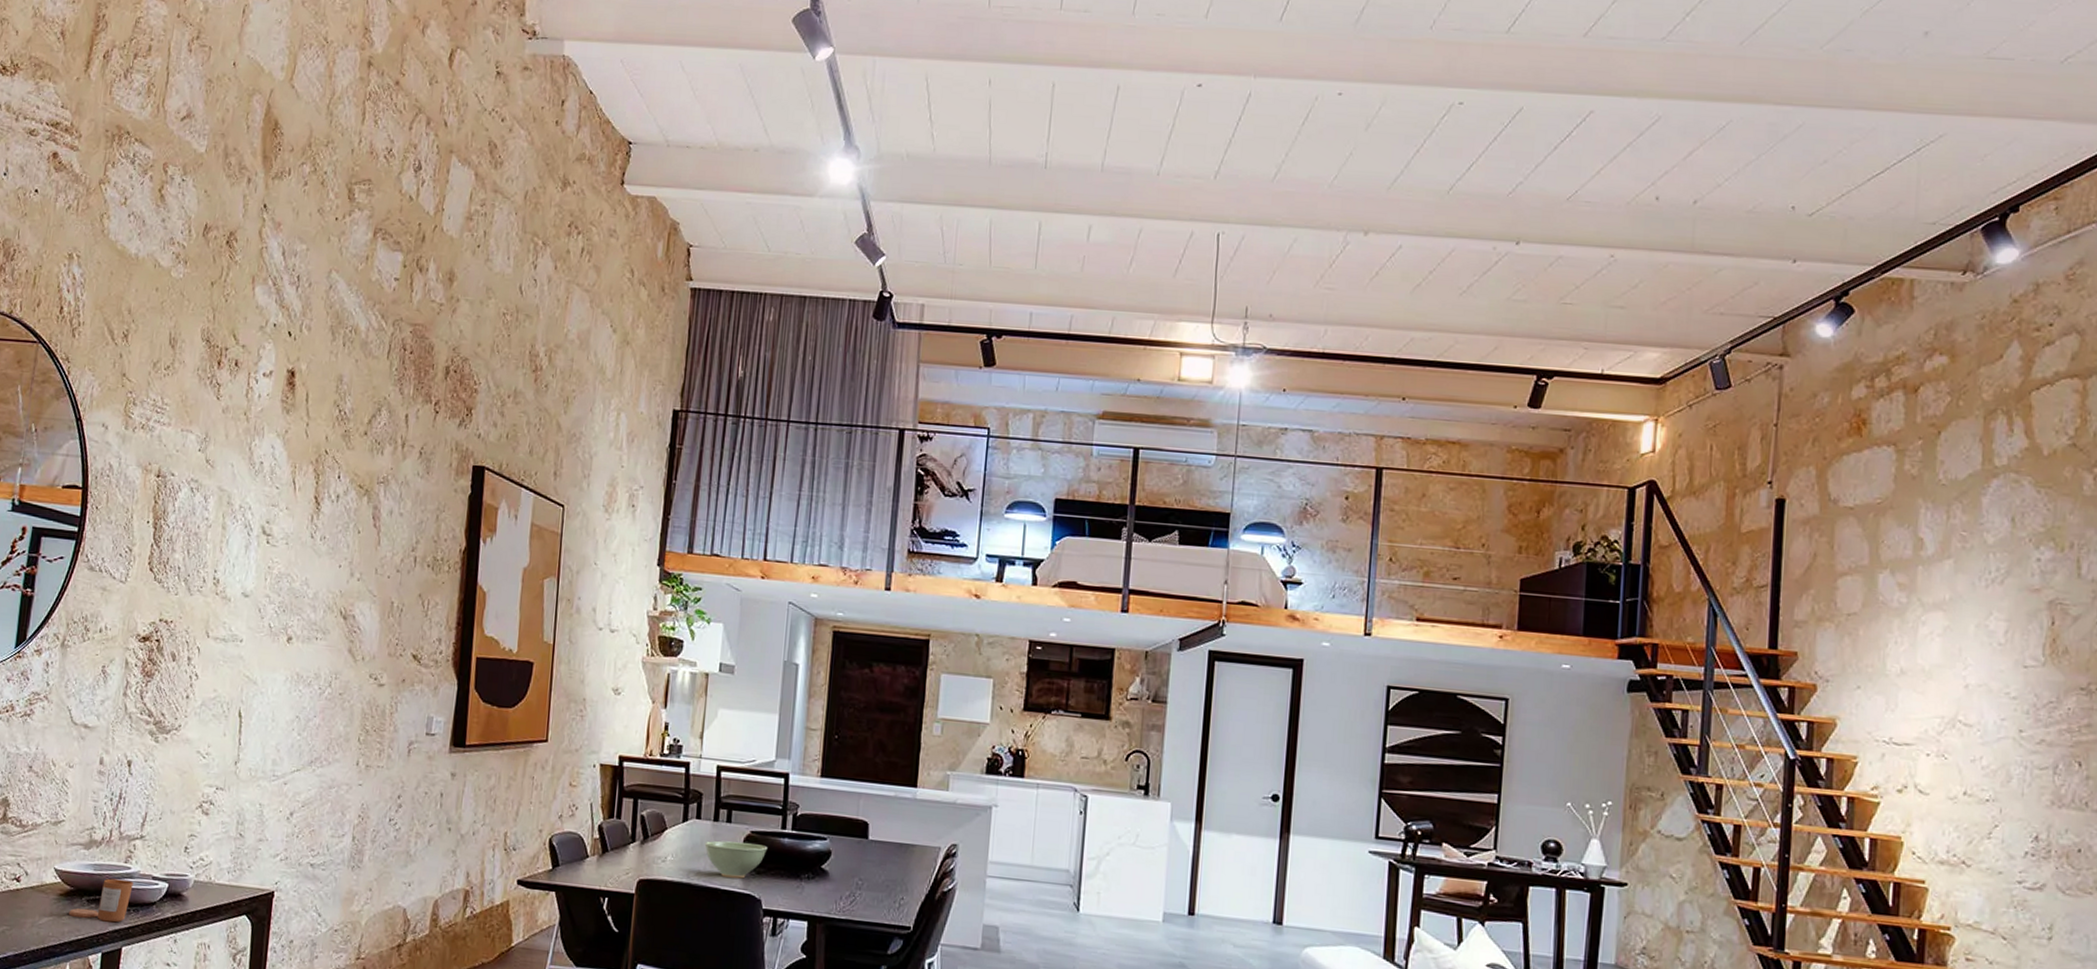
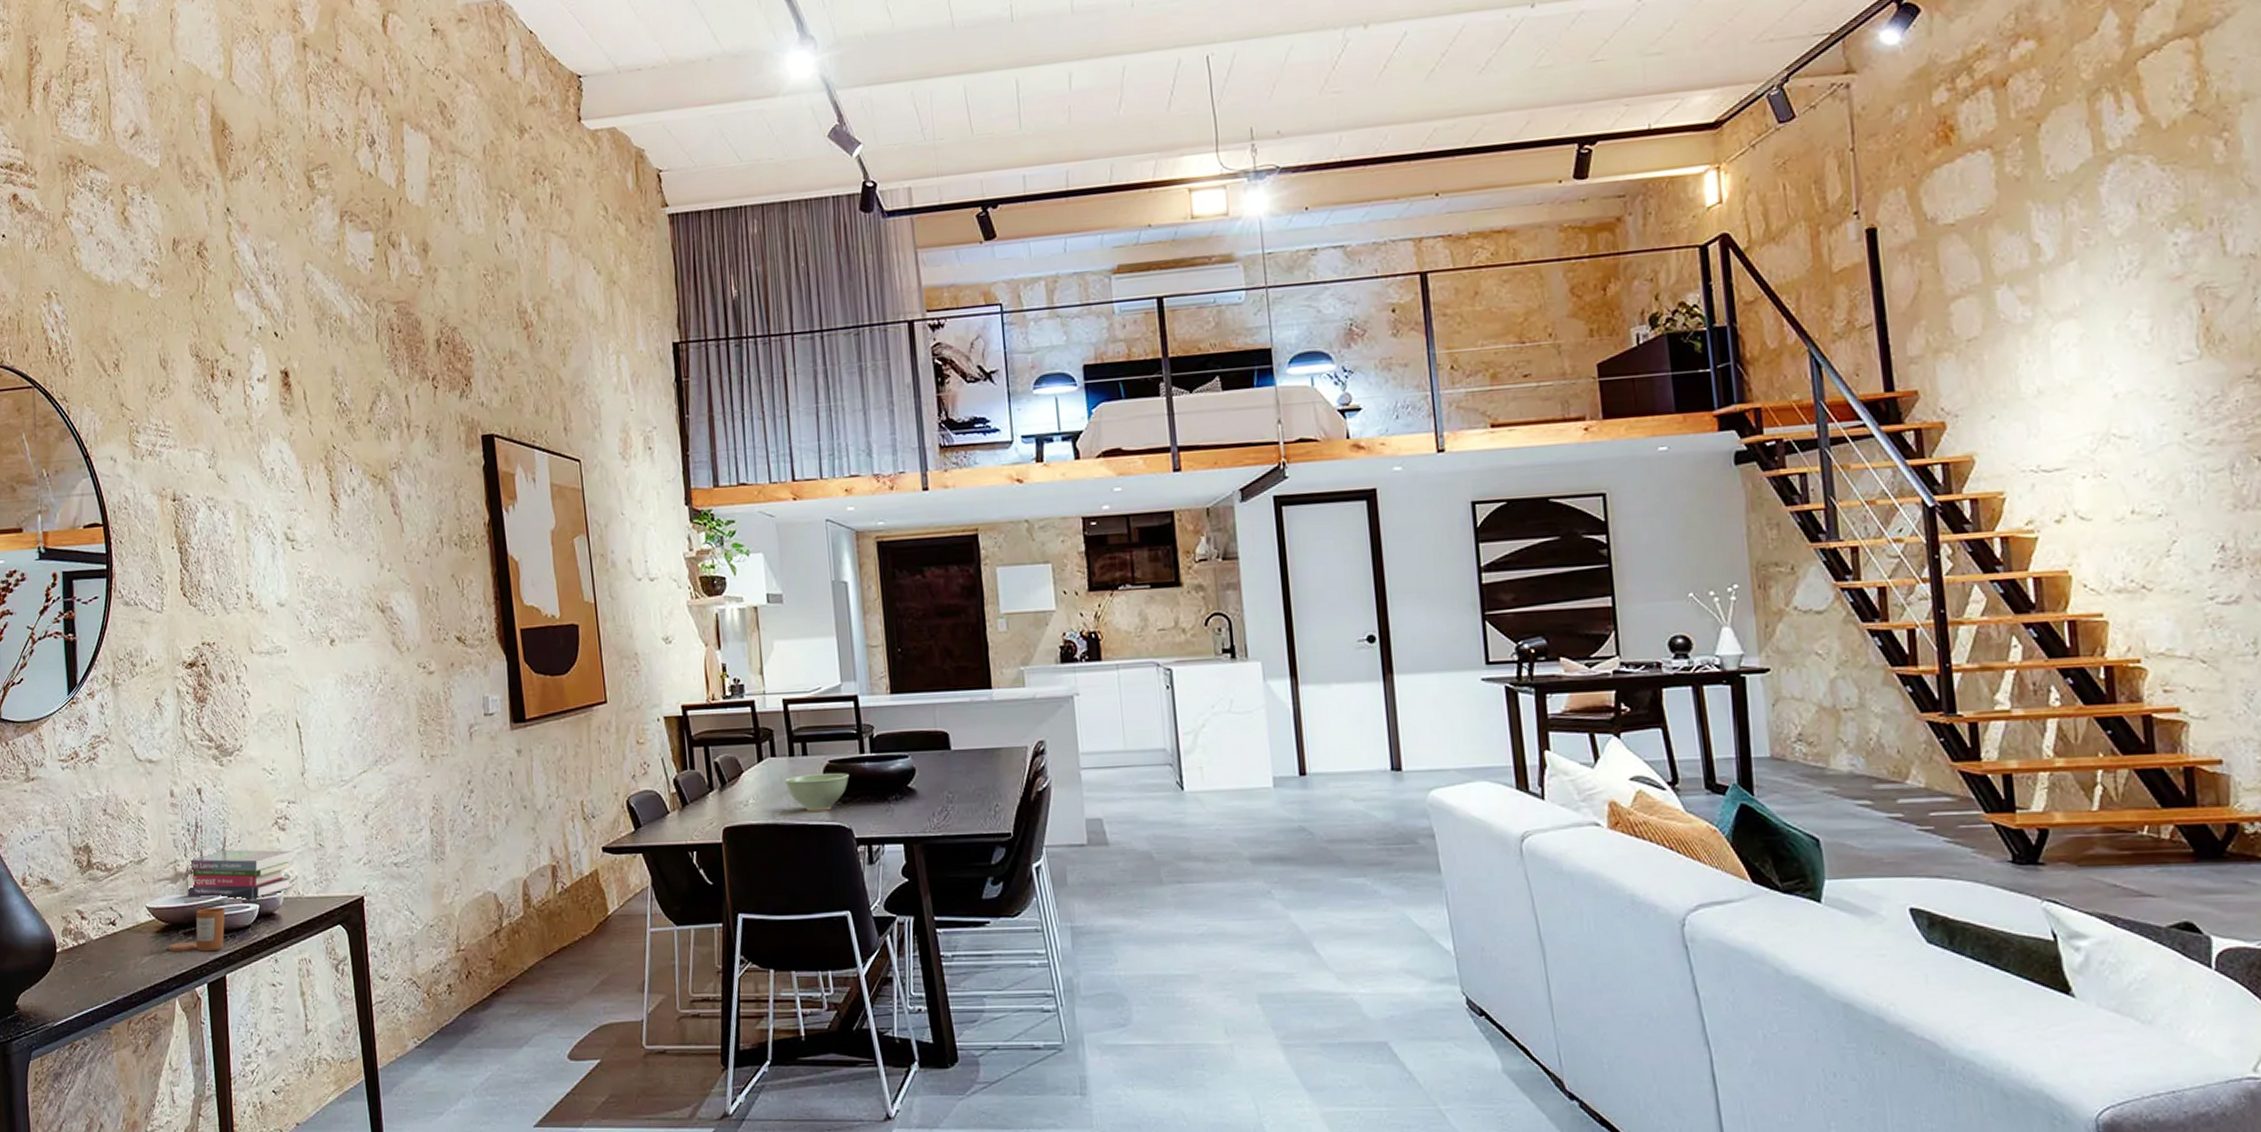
books: none [98,823,212,878] -> present [187,849,294,899]

